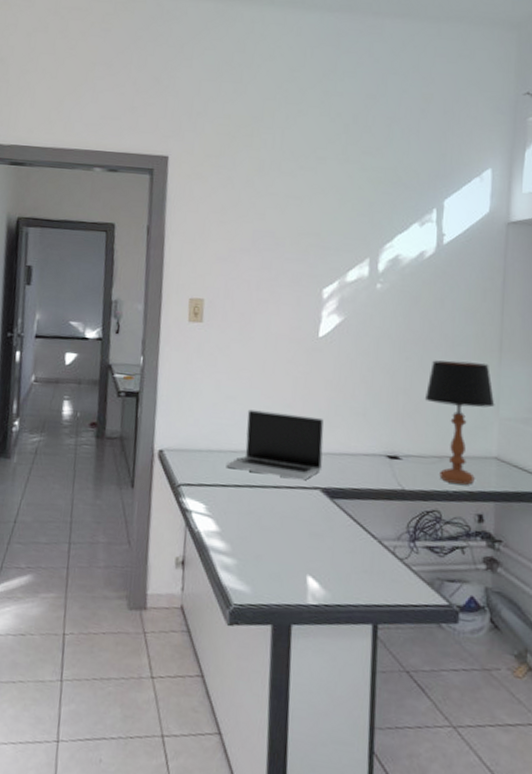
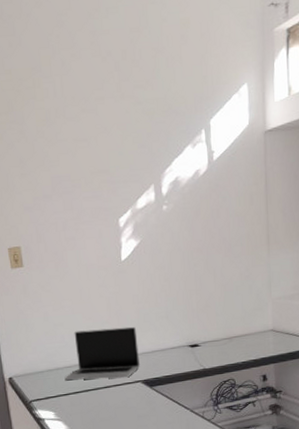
table lamp: present [424,360,495,485] -> none [212,257,268,356]

